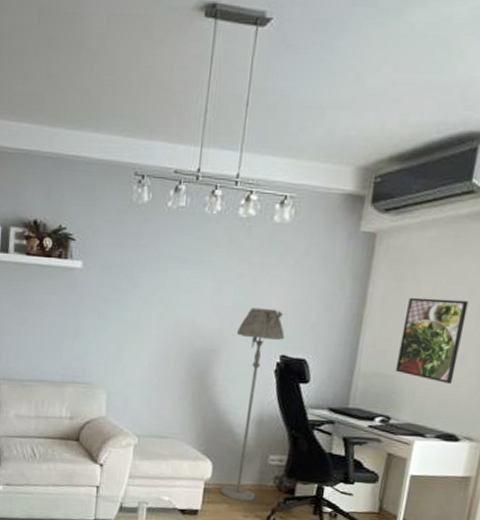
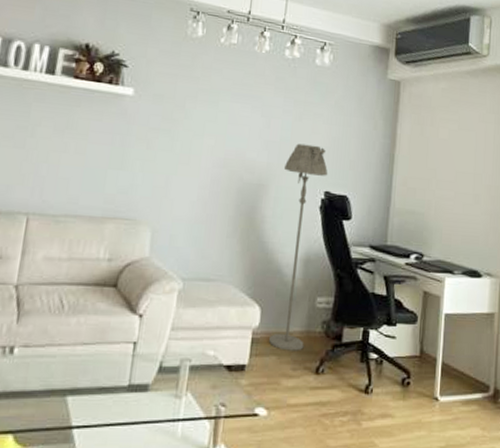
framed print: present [395,297,469,385] -> none [424,140,476,222]

